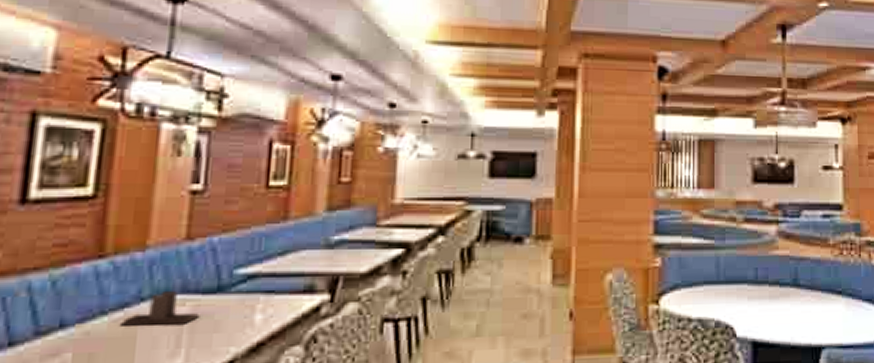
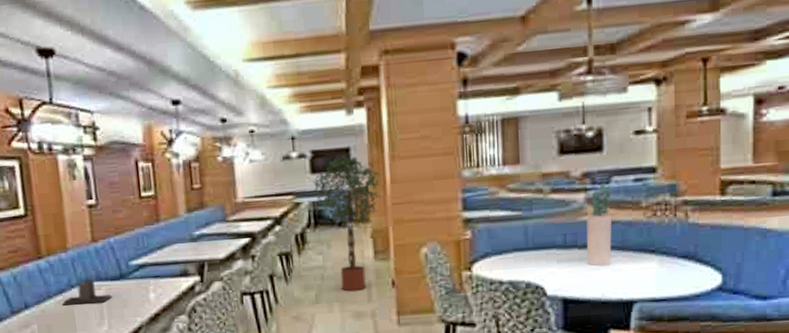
potted tree: none [489,160,568,323] -> present [312,155,381,292]
vase: none [777,213,802,306] -> present [586,179,613,267]

